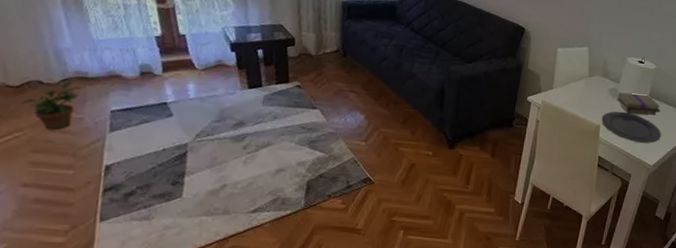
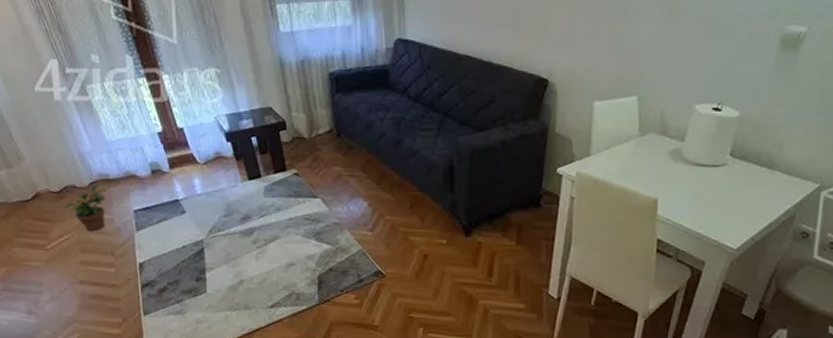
plate: present [601,111,661,143] -> none [659,179,749,220]
books: present [616,92,661,115] -> none [681,153,749,182]

